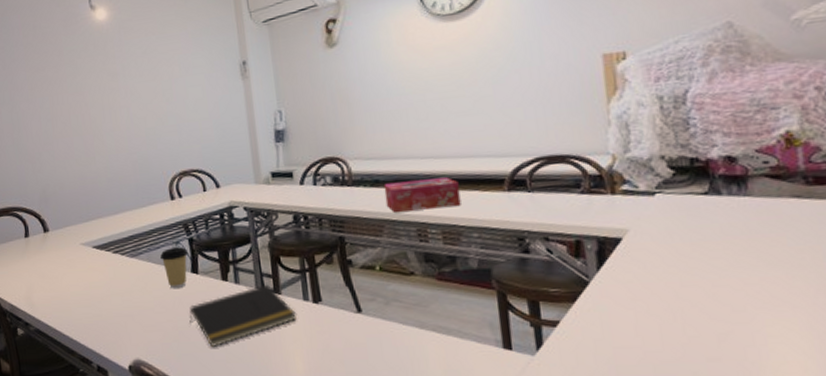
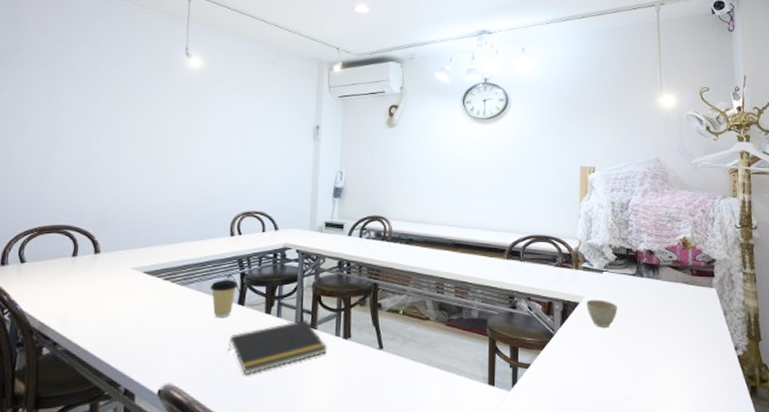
tissue box: present [383,177,461,212] -> none [415,242,472,267]
cup: none [633,231,684,269] -> present [586,299,618,327]

